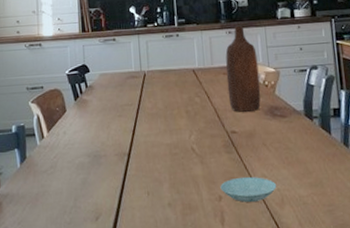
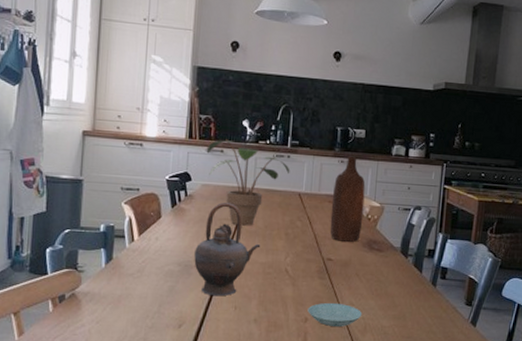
potted plant: none [99,27,181,109] -> present [206,139,290,226]
teapot: none [101,88,164,184] -> present [194,202,261,297]

